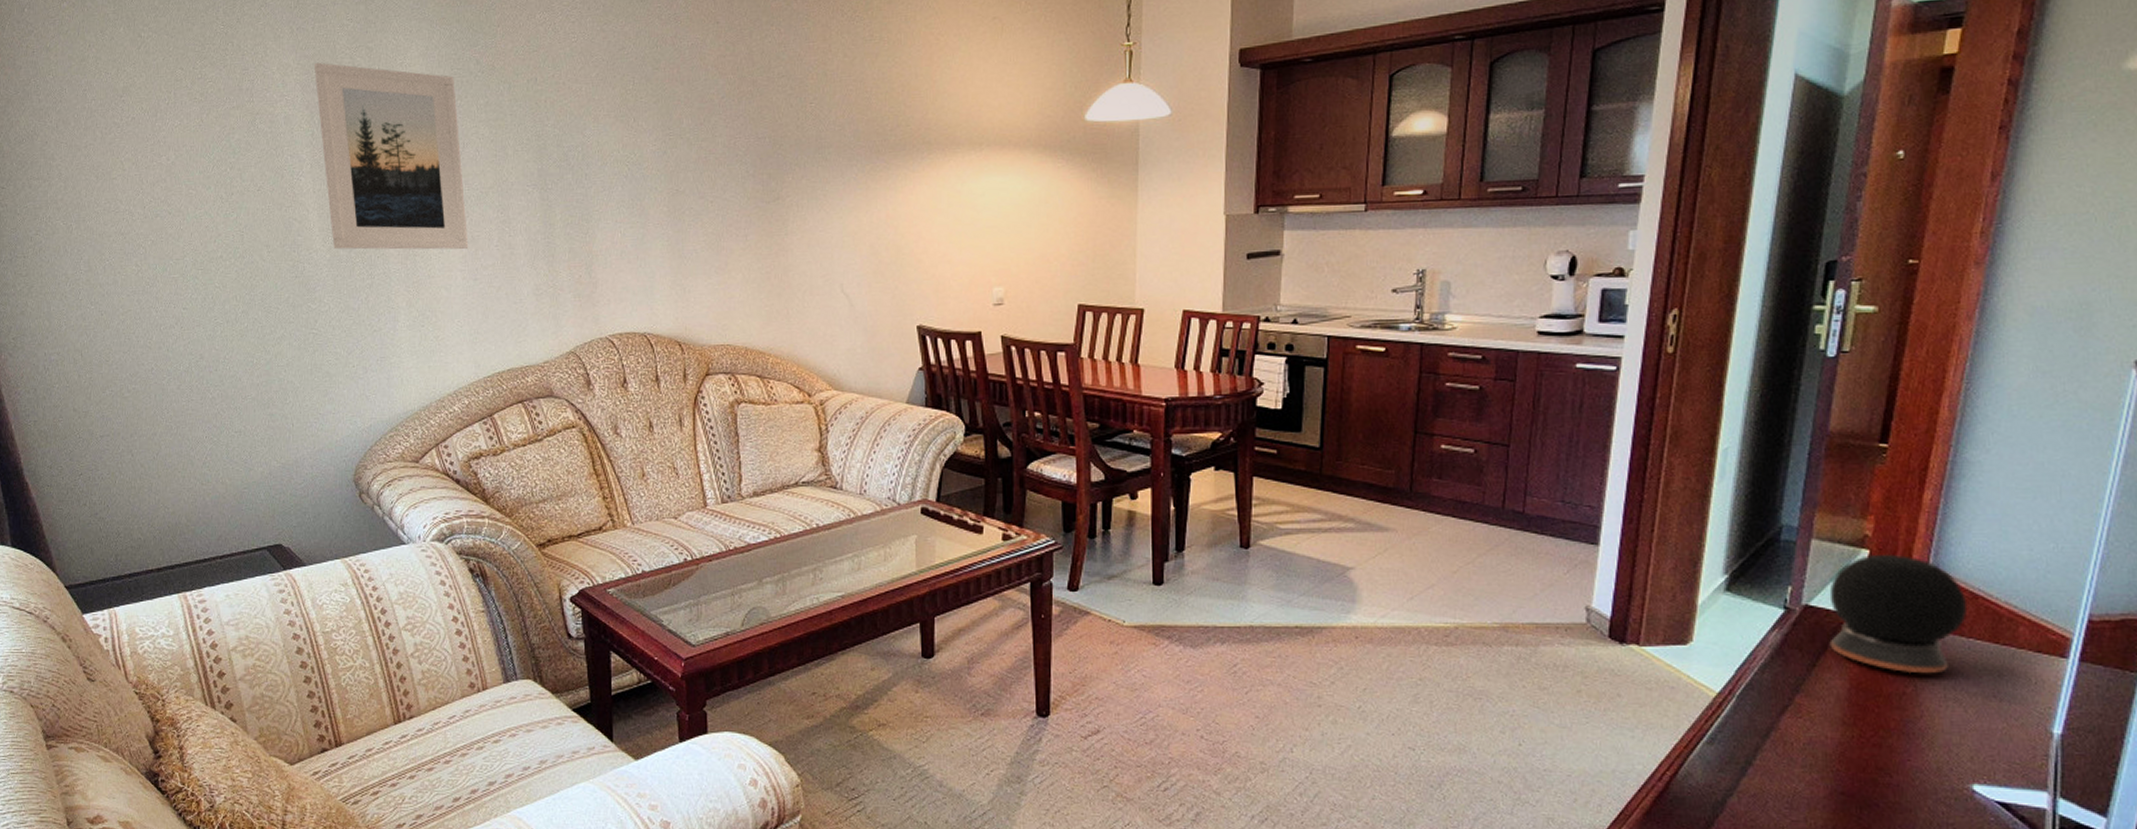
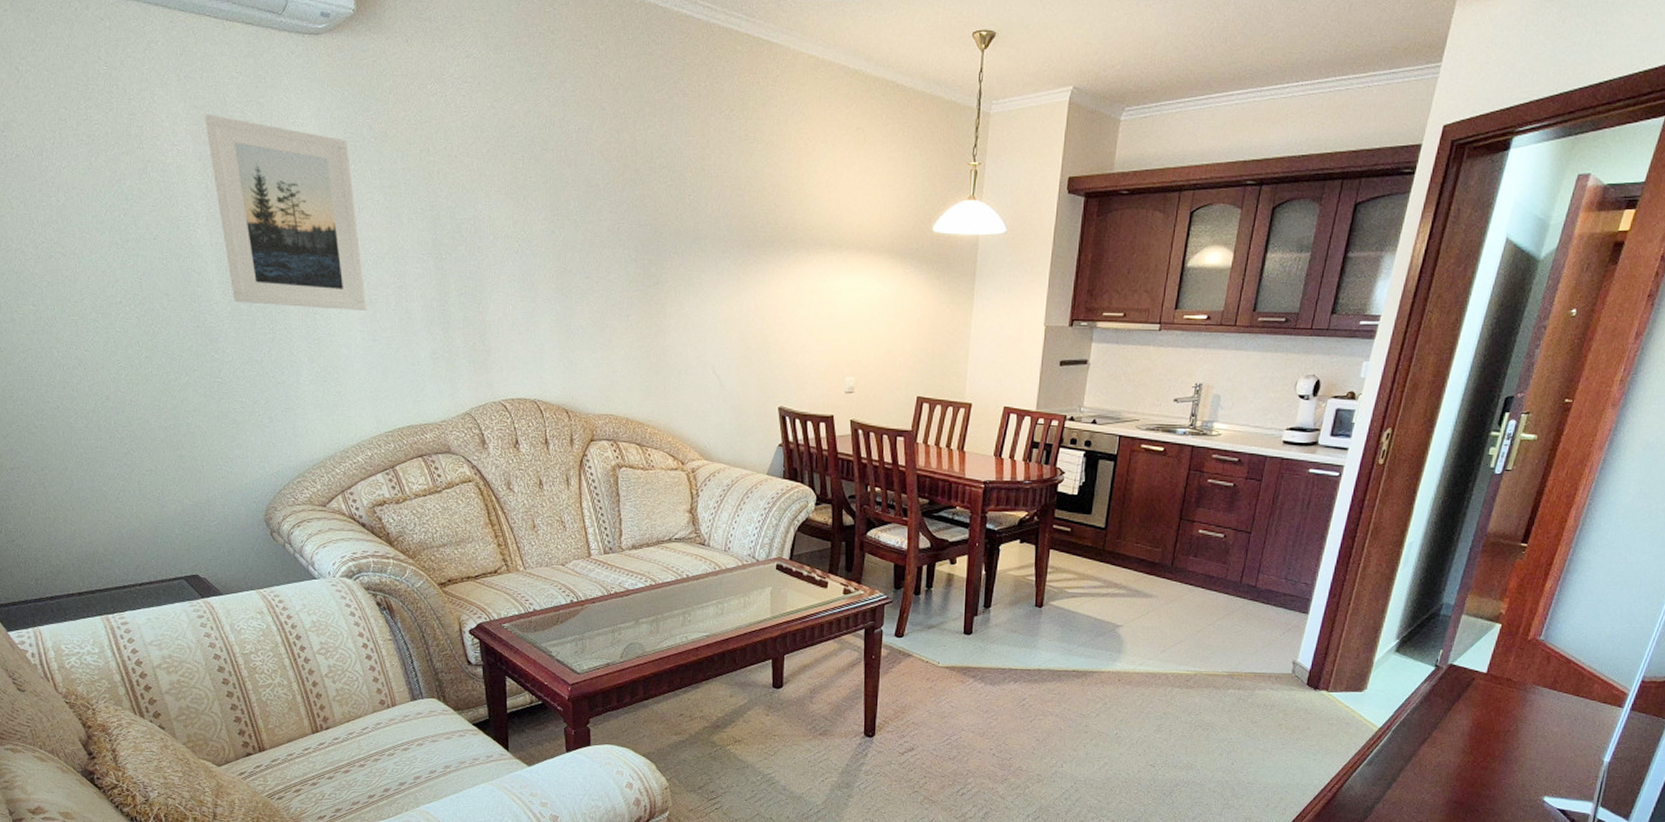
speaker: present [1829,553,1968,674] -> none [1463,627,1563,717]

